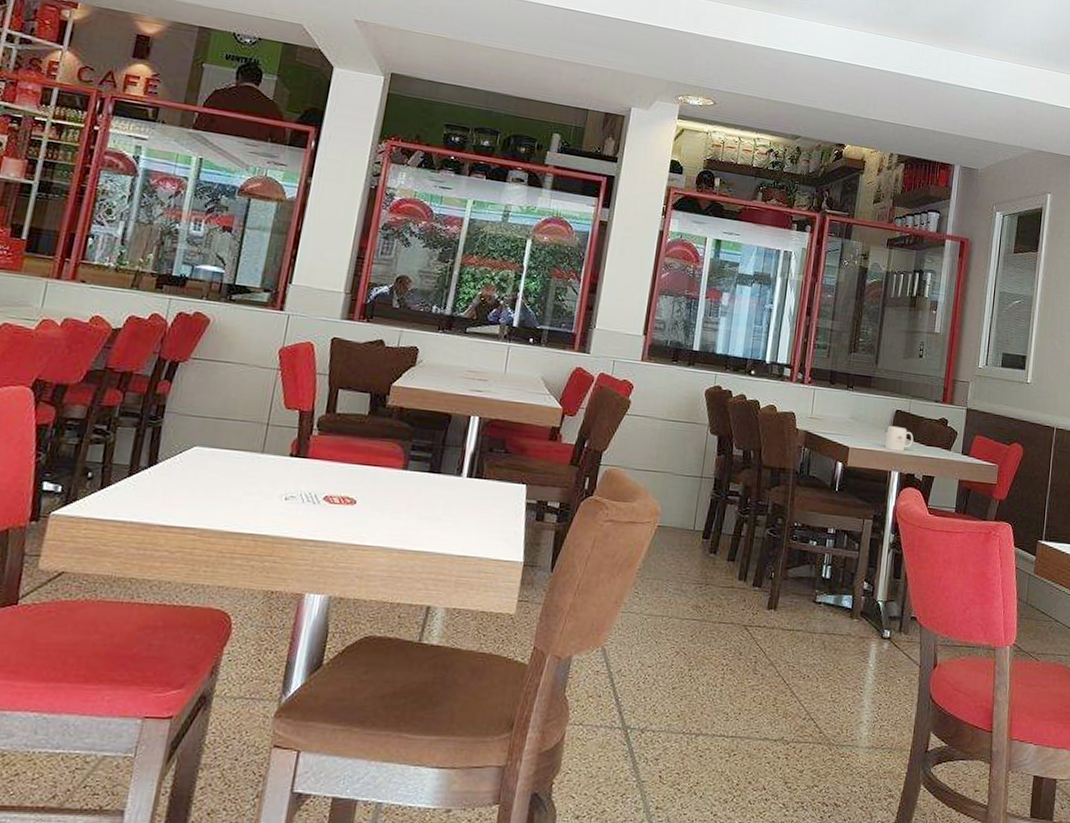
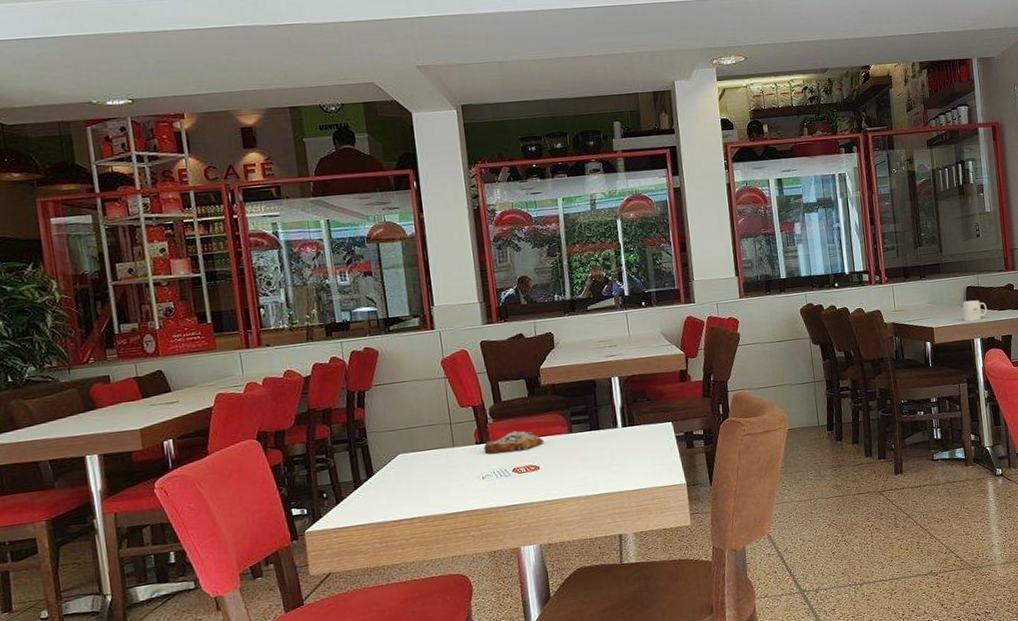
pastry: none [297,451,371,478] -> present [483,430,544,454]

